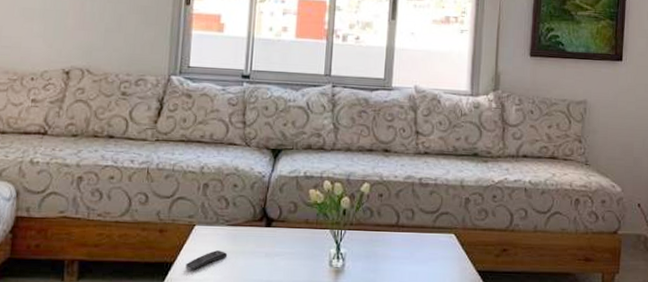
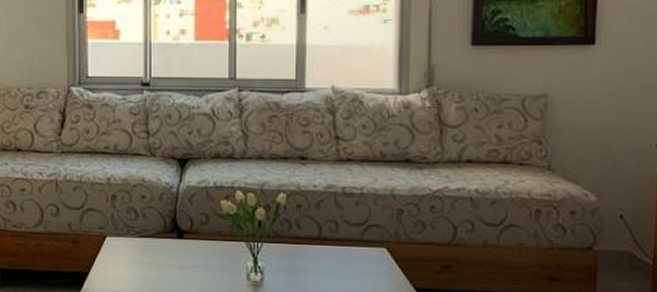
remote control: present [185,250,228,271] -> none [100,261,141,281]

